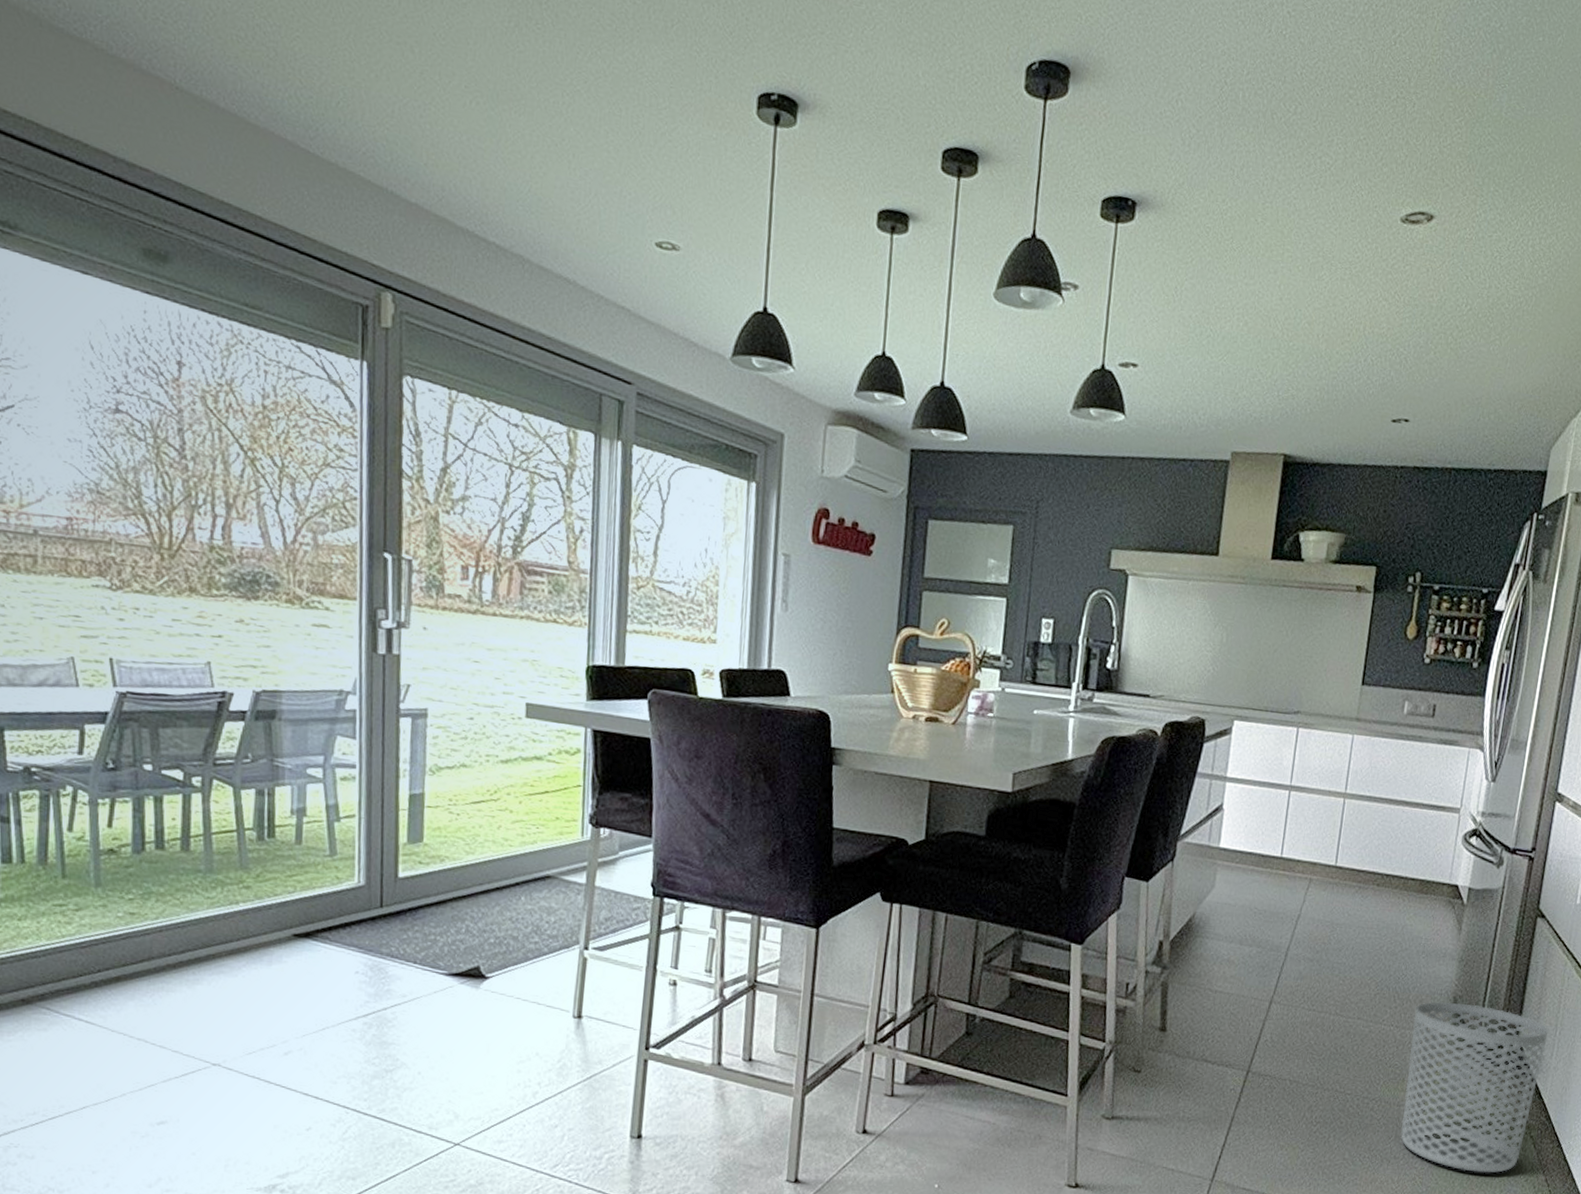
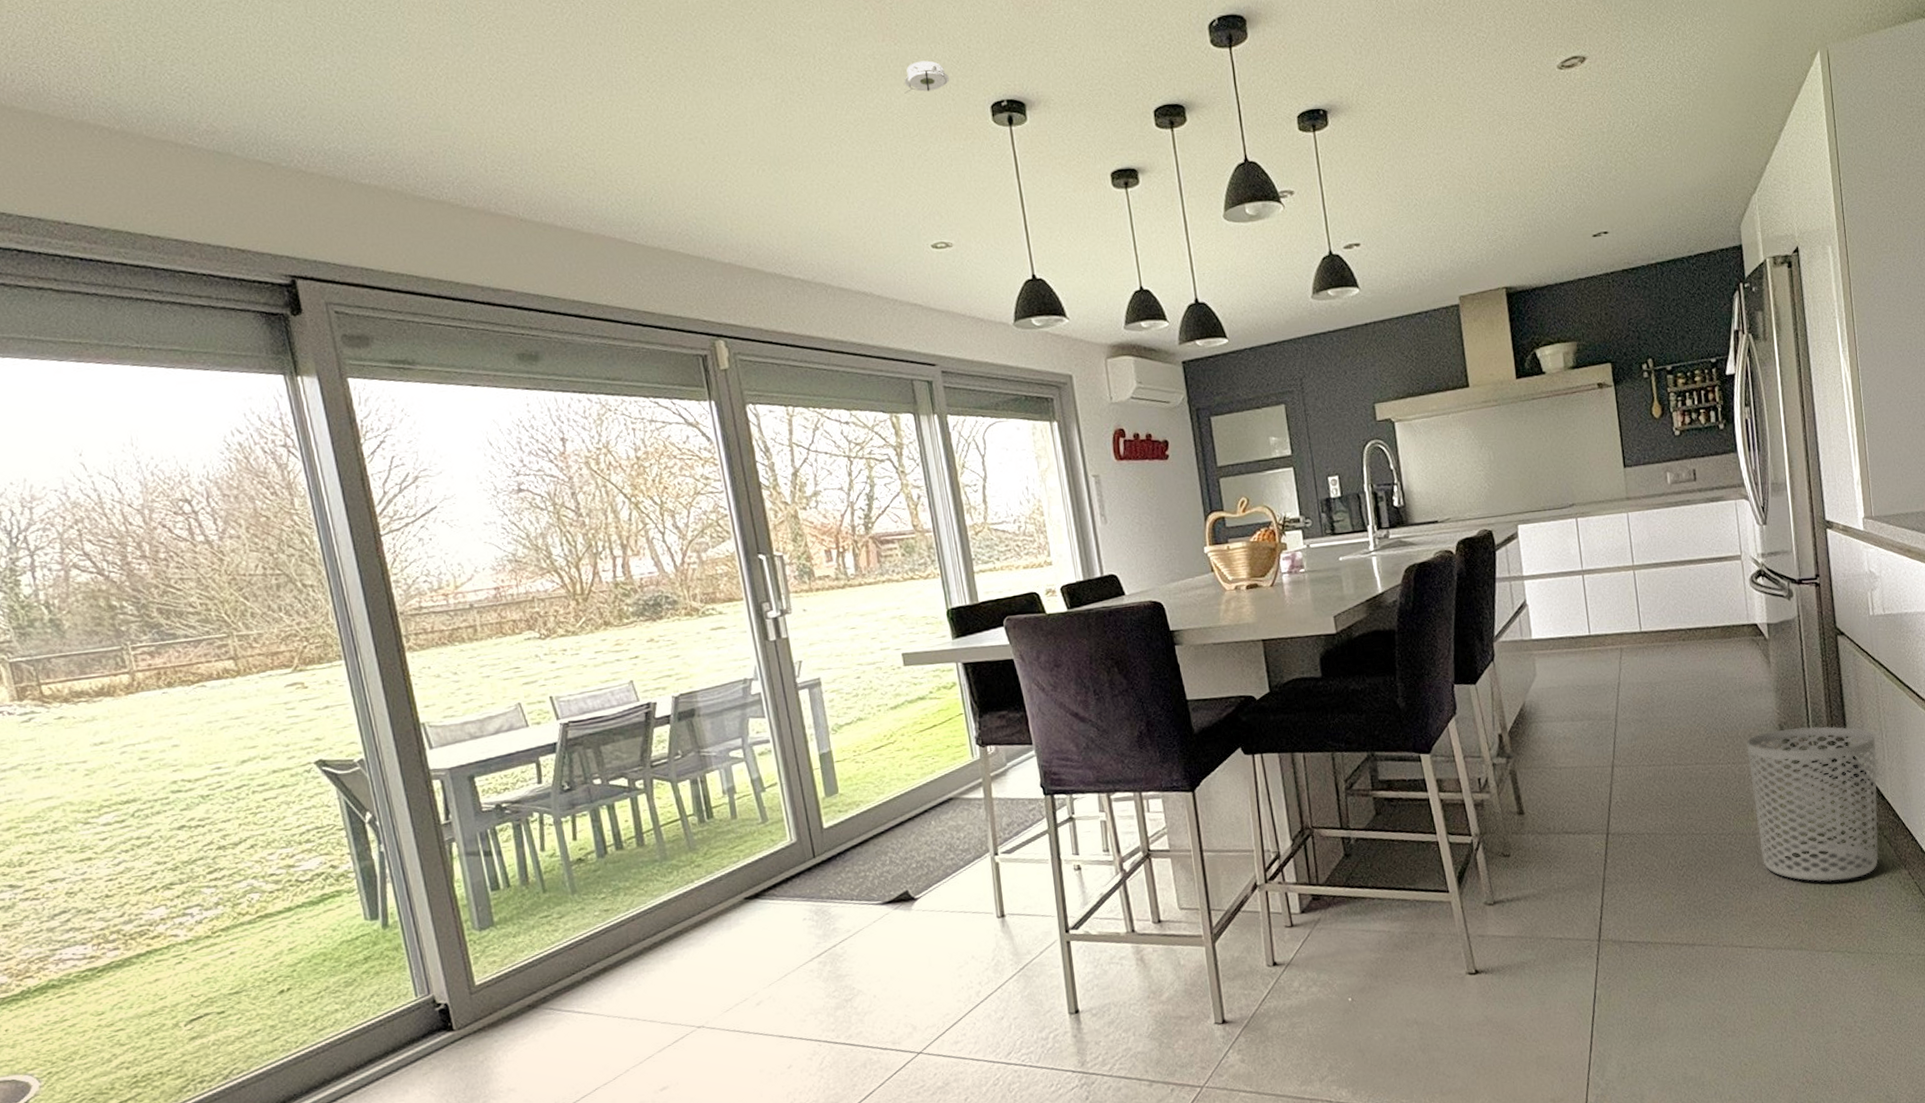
smoke detector: none [661,20,718,61] -> present [904,60,950,94]

